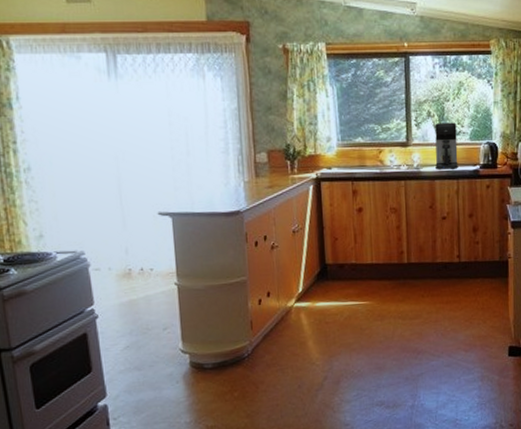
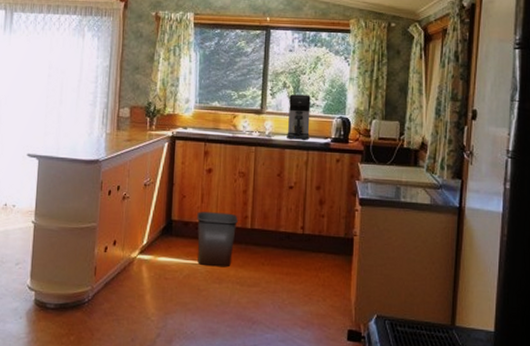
waste bin: none [352,250,394,305] -> present [197,211,238,267]

